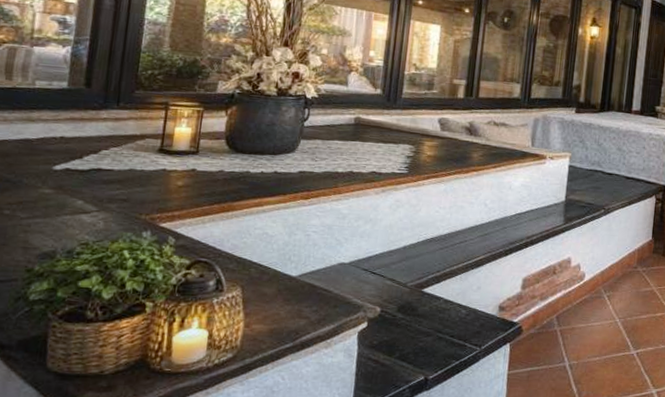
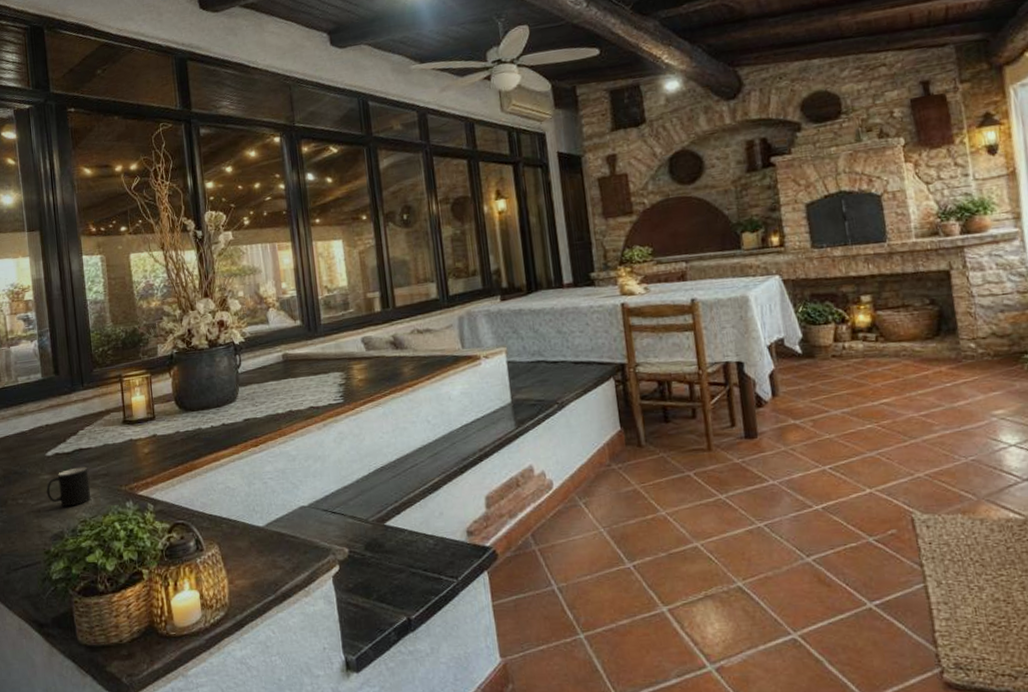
cup: none [43,187,104,227] -> present [46,466,91,507]

